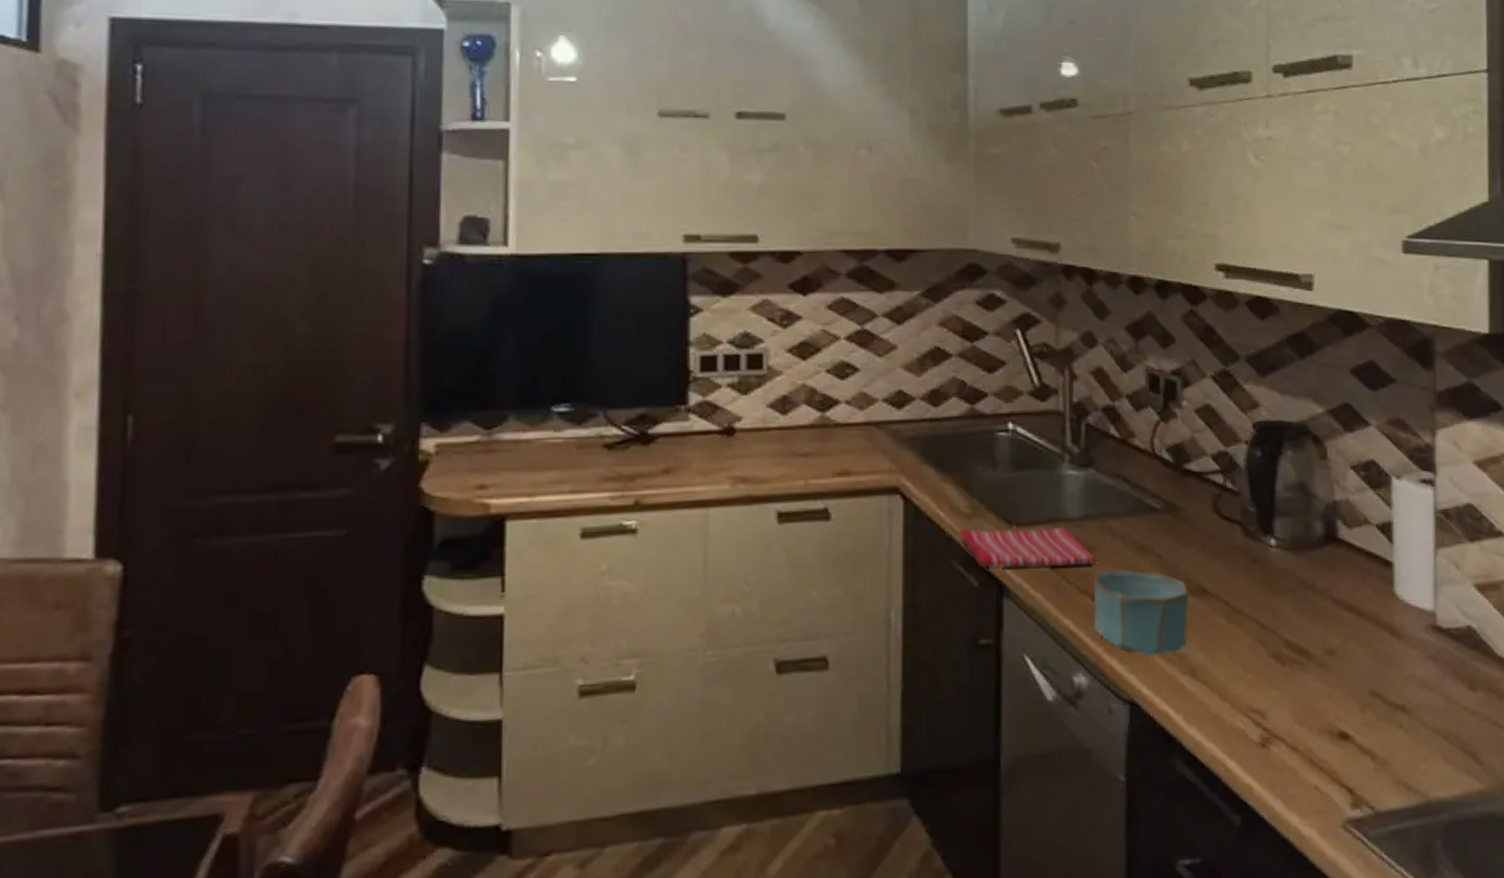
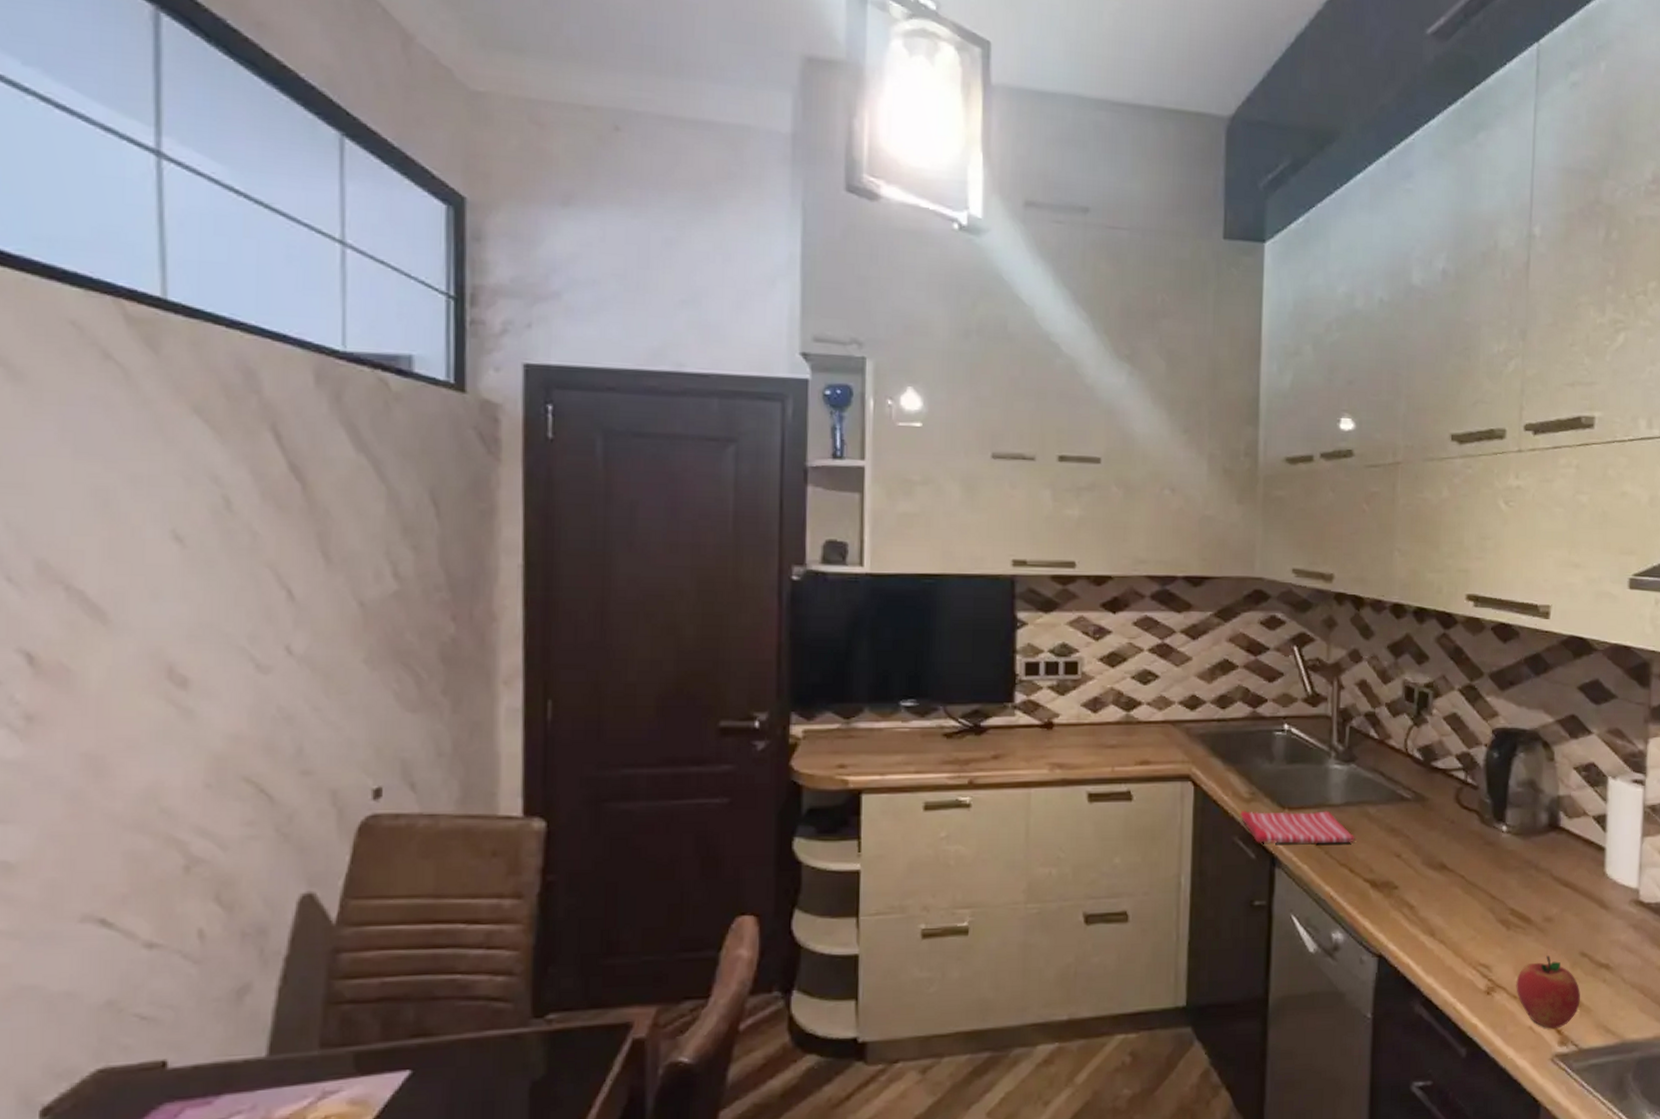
bowl: present [1093,568,1189,656] -> none [1350,847,1432,919]
apple: none [1296,696,1374,788] -> present [1516,955,1580,1029]

